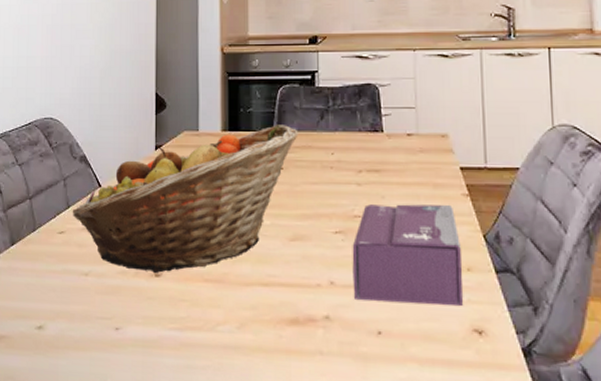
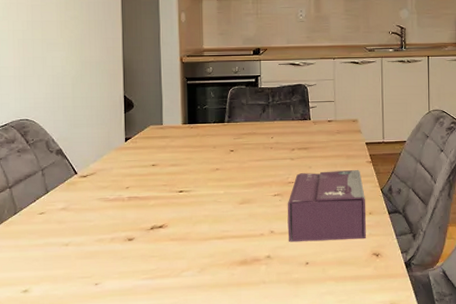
fruit basket: present [72,123,298,273] -> none [51,116,245,238]

